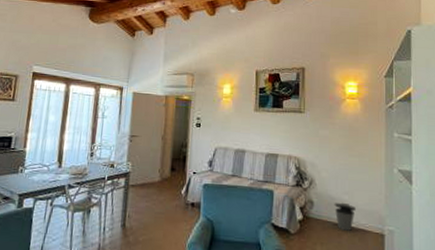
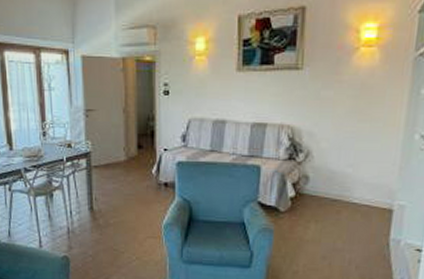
trash can: present [334,202,356,232] -> none [334,176,361,208]

